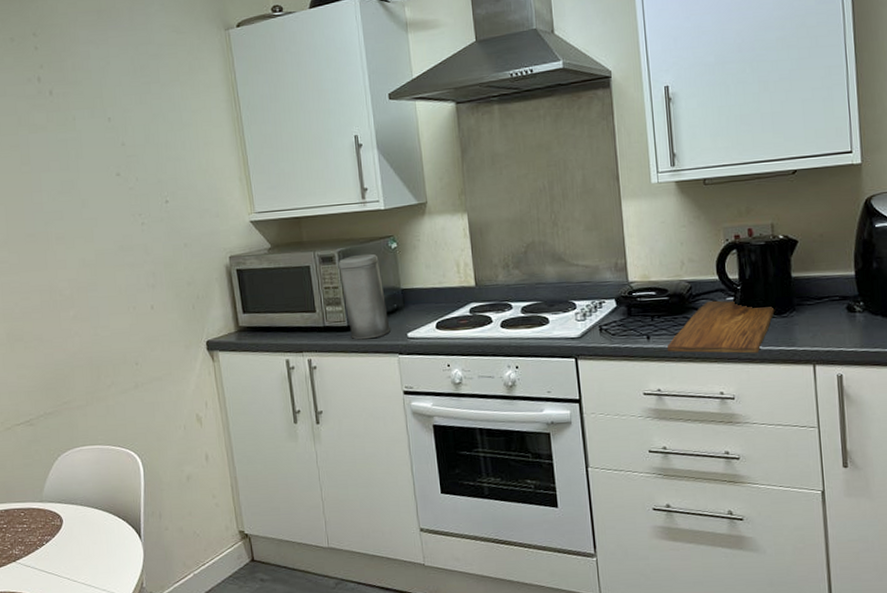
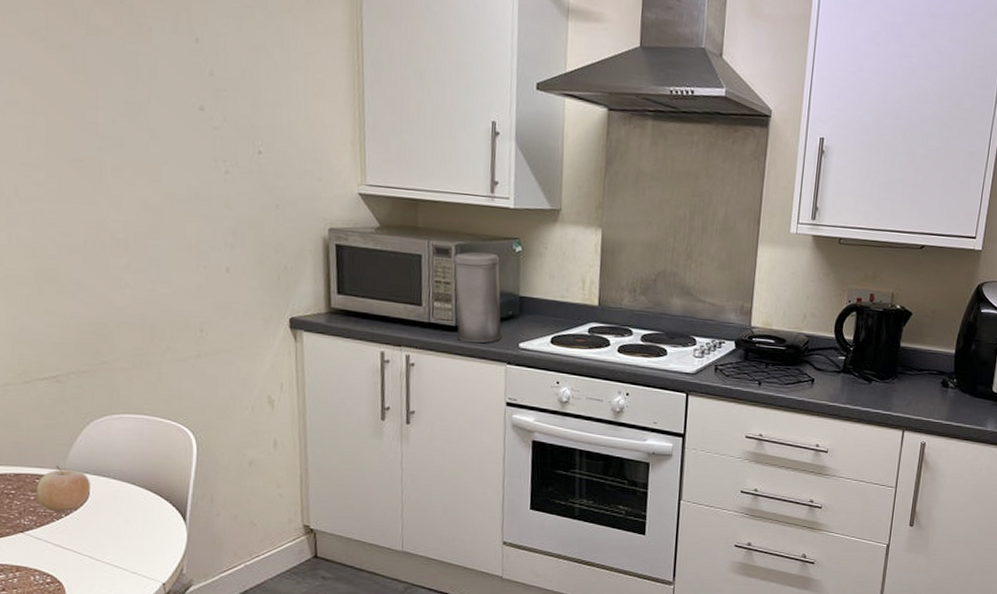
fruit: none [22,499,64,541] -> present [36,465,92,512]
cutting board: present [666,300,777,354] -> none [775,357,882,413]

